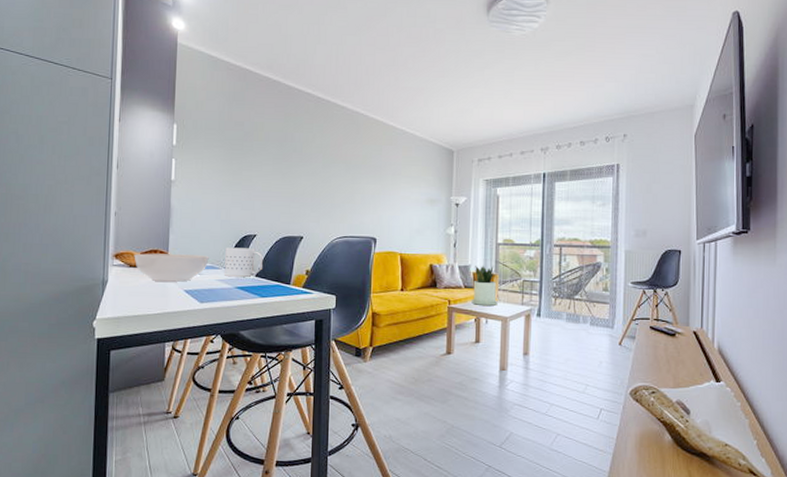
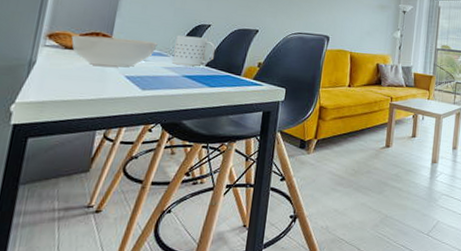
planter: present [471,265,498,307] -> none [411,67,434,105]

